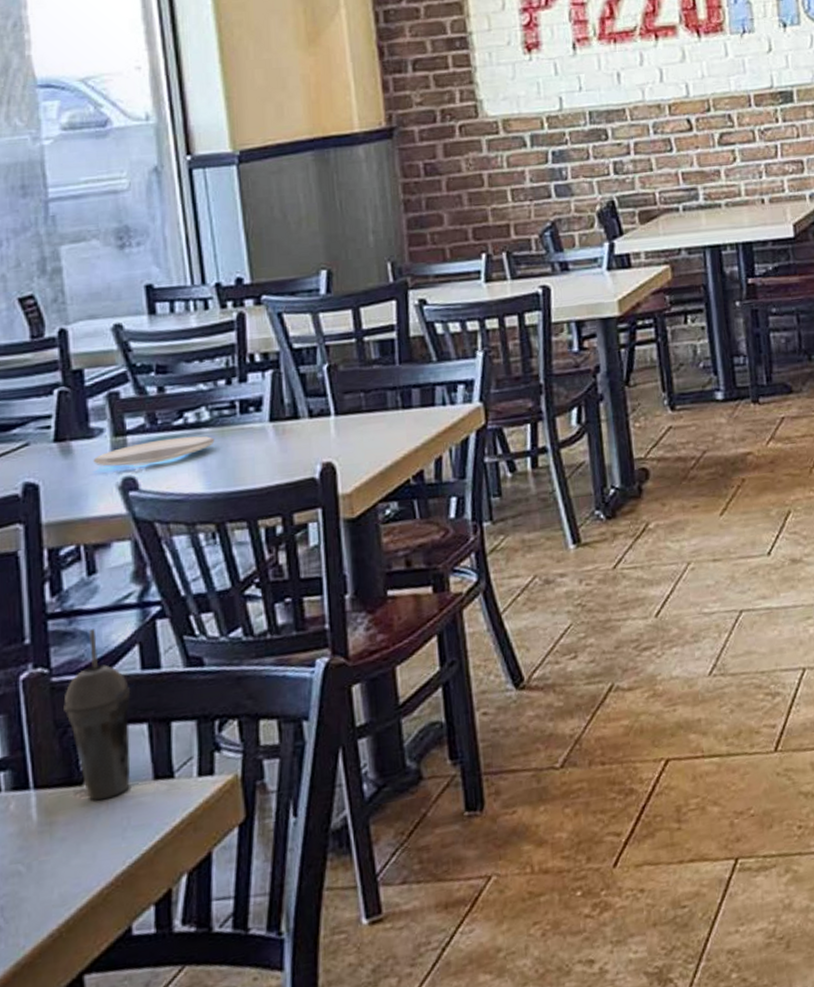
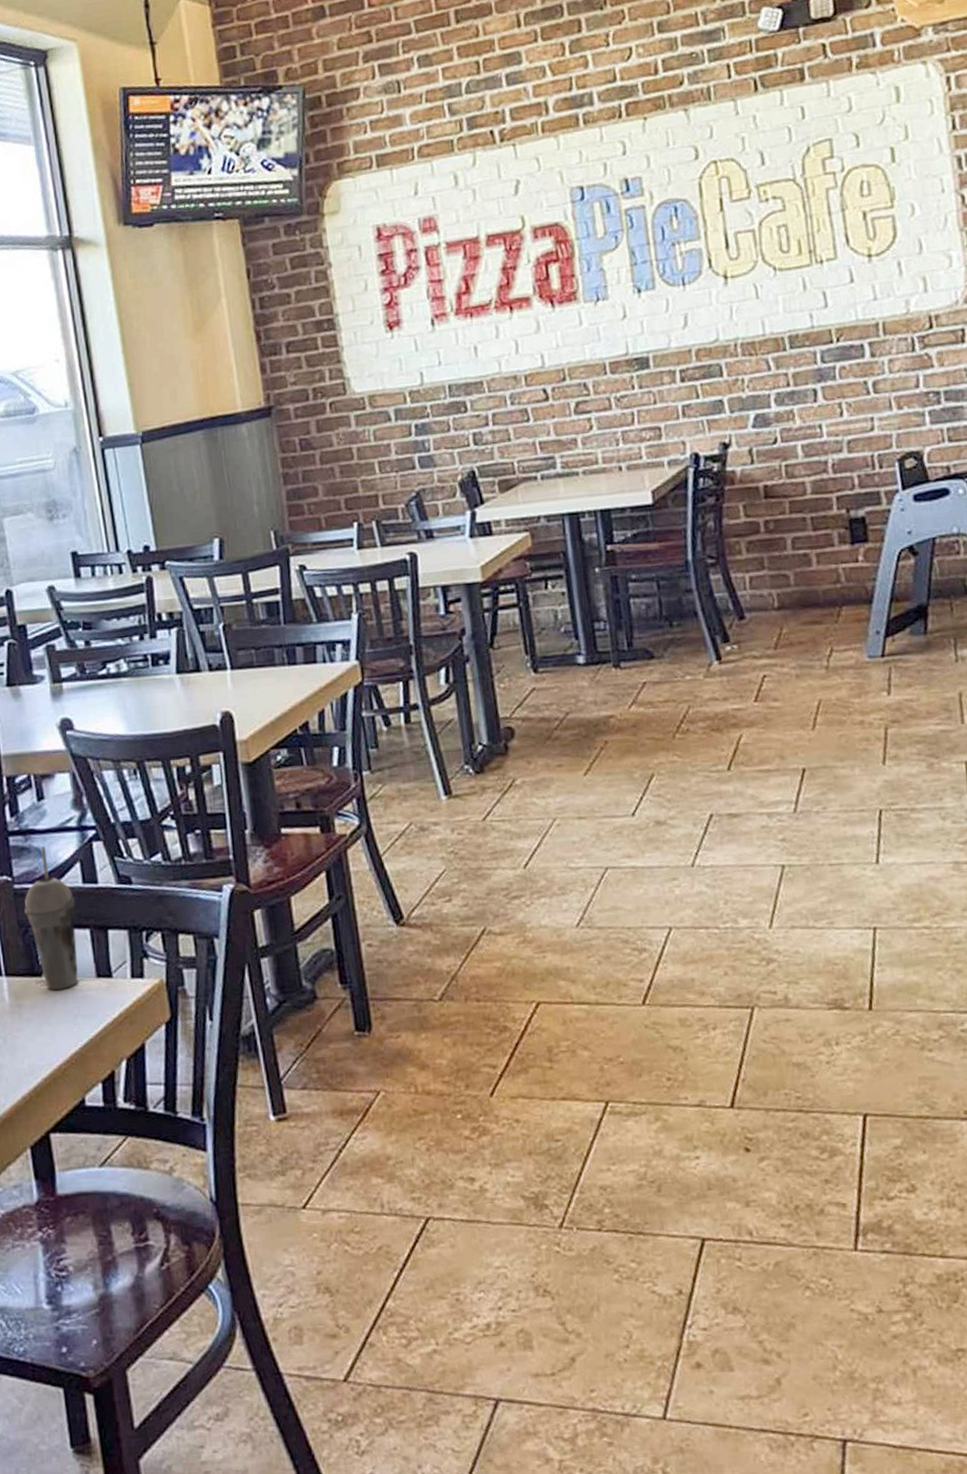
plate: present [93,436,215,467] -> none [37,684,132,709]

